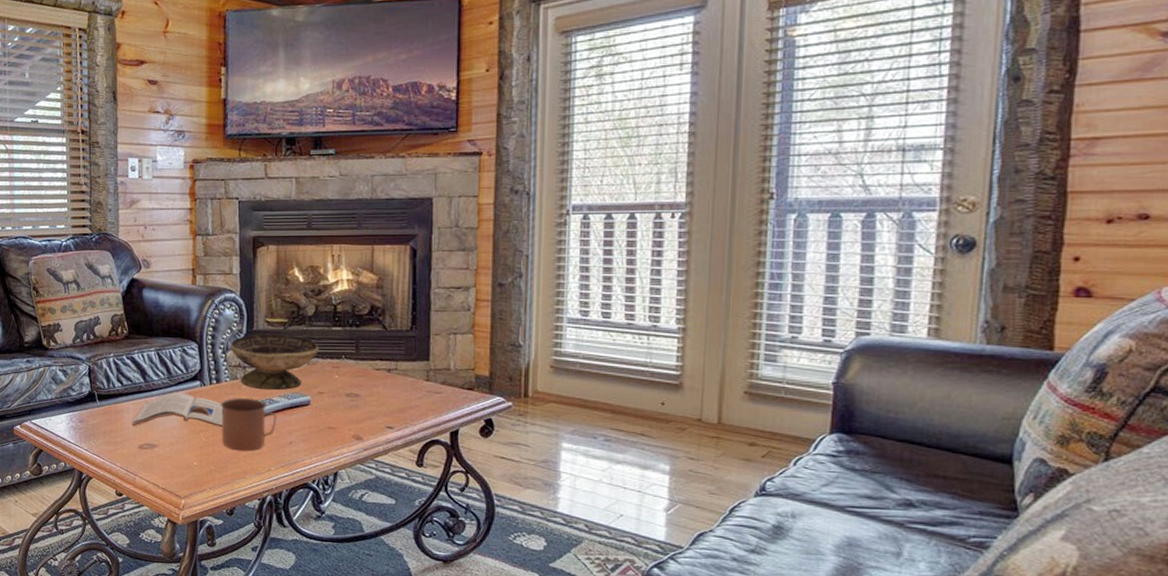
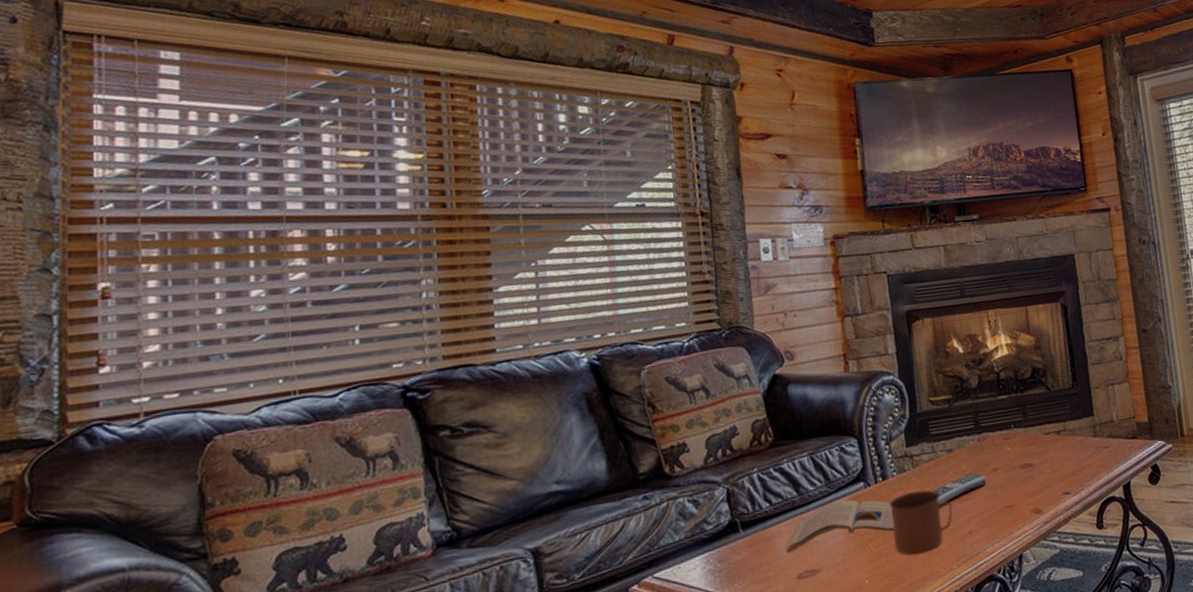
decorative bowl: present [230,334,319,391] -> none [893,411,987,478]

